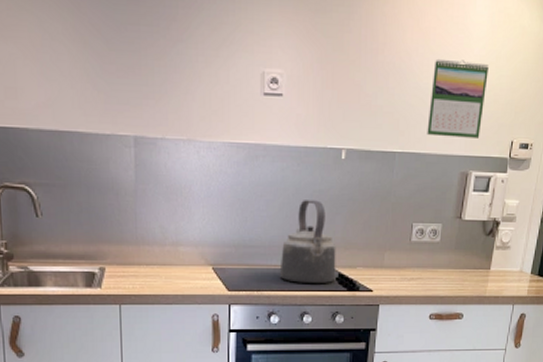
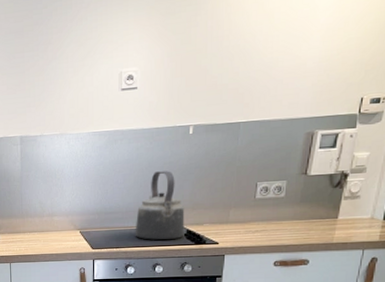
calendar: present [427,58,489,138] -> none [271,31,336,104]

